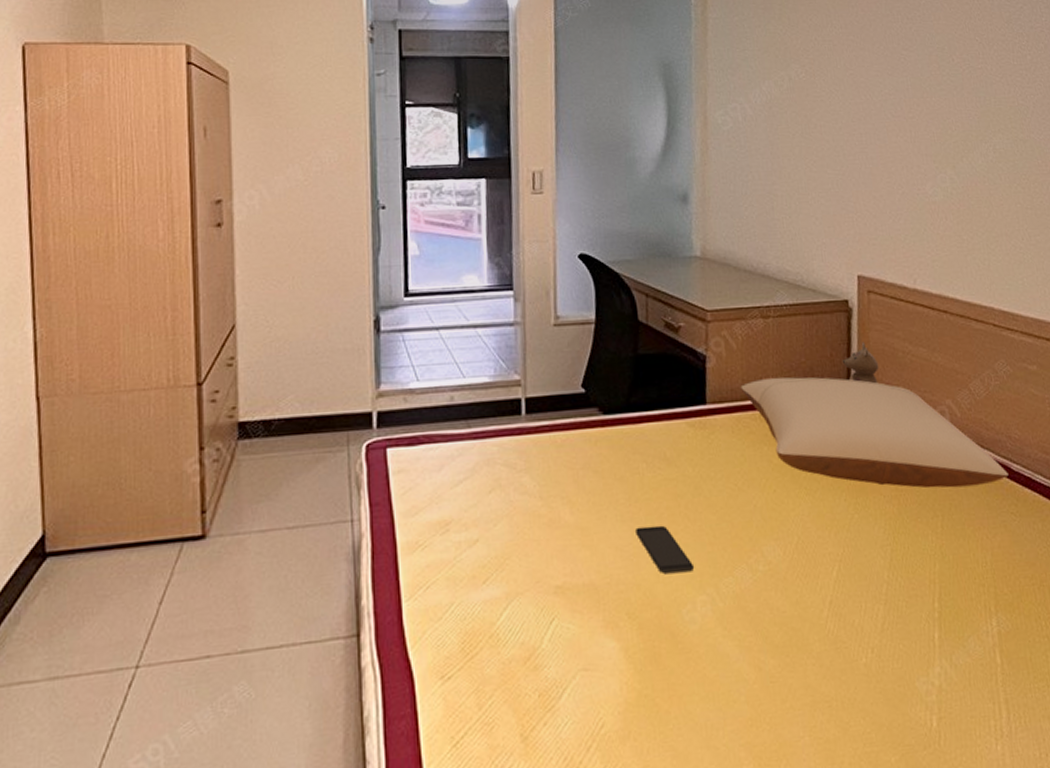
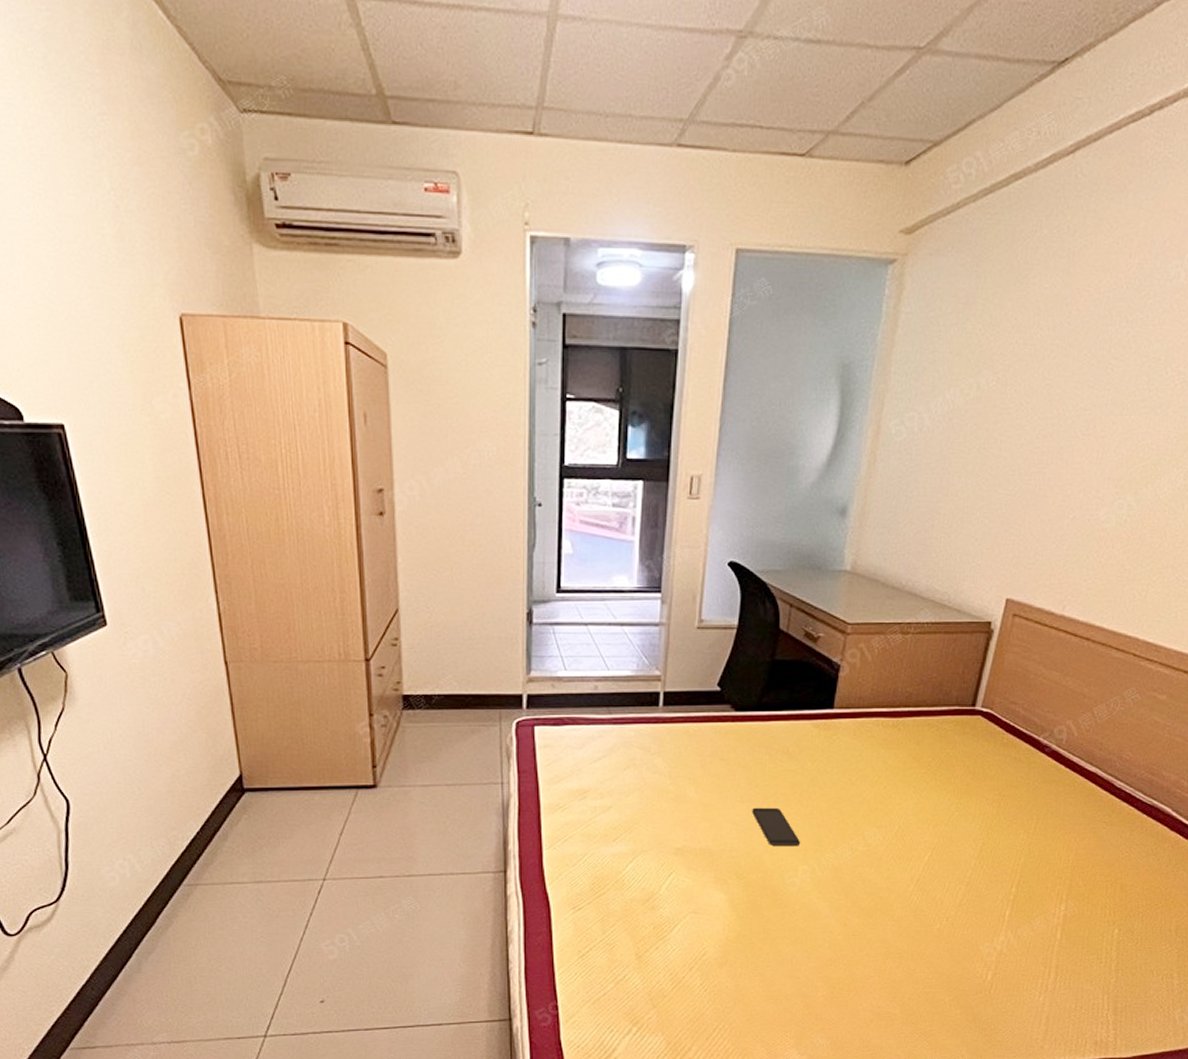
pillow: present [740,377,1009,488] -> none [869,689,1110,797]
stuffed bear: present [843,341,879,384] -> none [973,662,1009,702]

